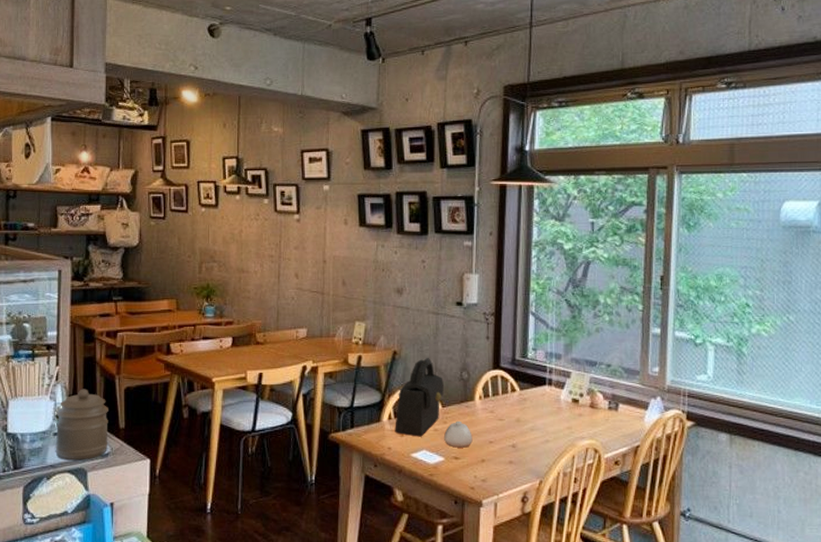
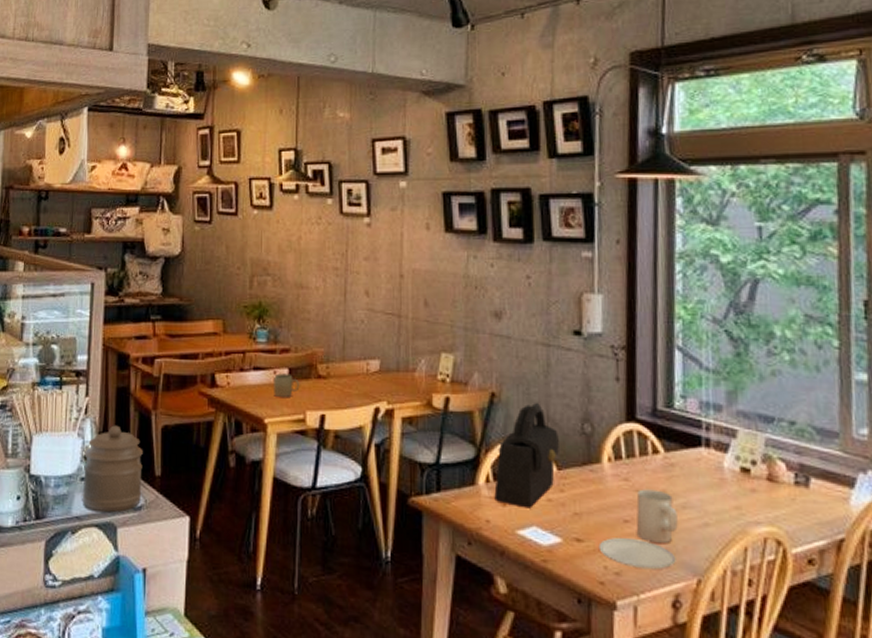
mug: none [219,341,242,361] -> present [273,373,300,398]
sugar bowl: present [443,420,473,448] -> none [560,489,601,527]
plate: none [471,454,525,476] -> present [598,537,676,571]
cup: none [498,418,527,457] -> present [636,489,678,544]

